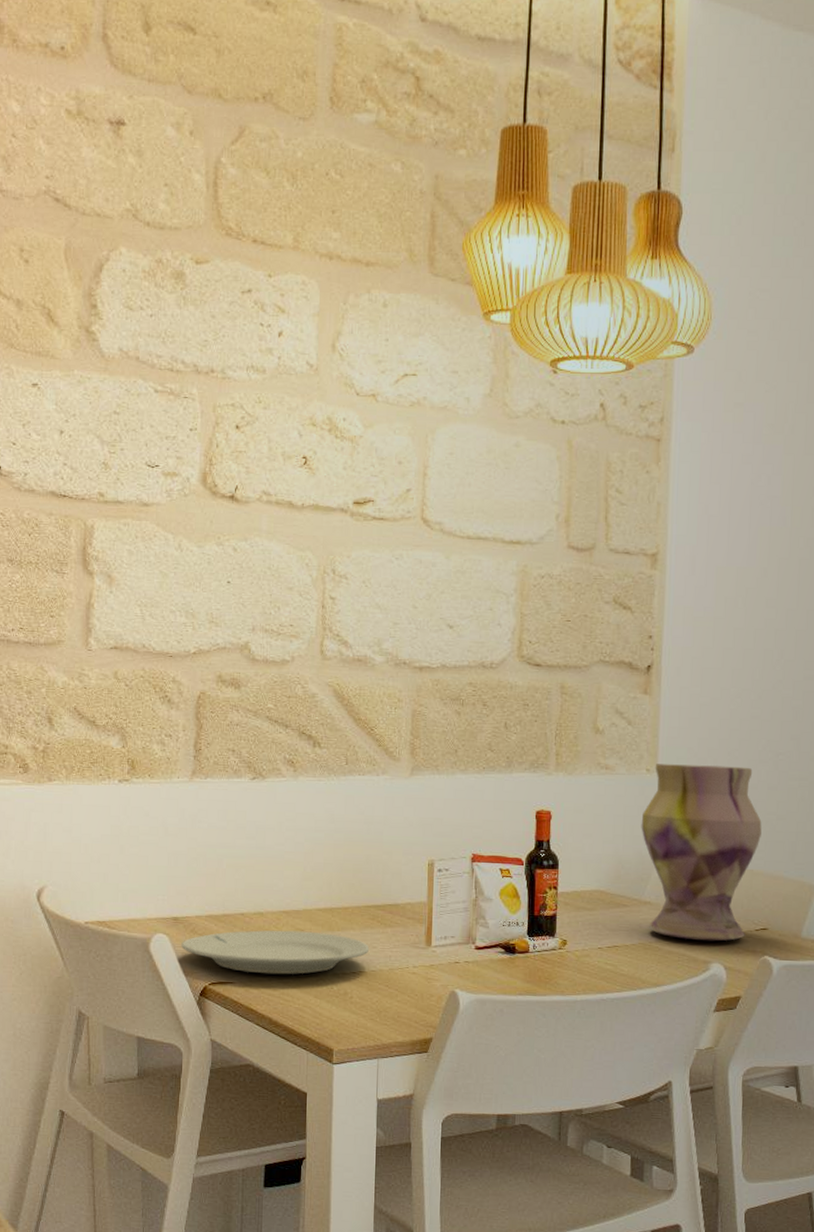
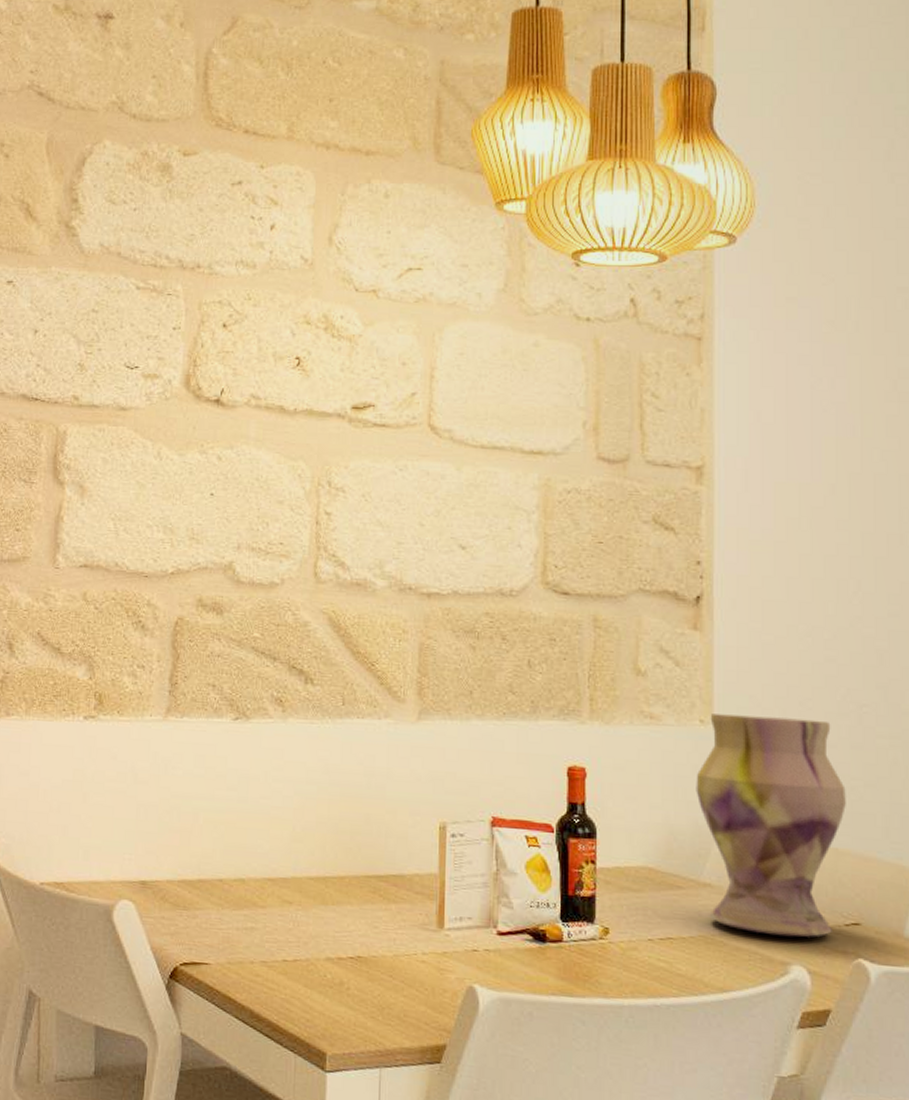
plate: present [181,930,370,975] -> none [149,900,370,957]

